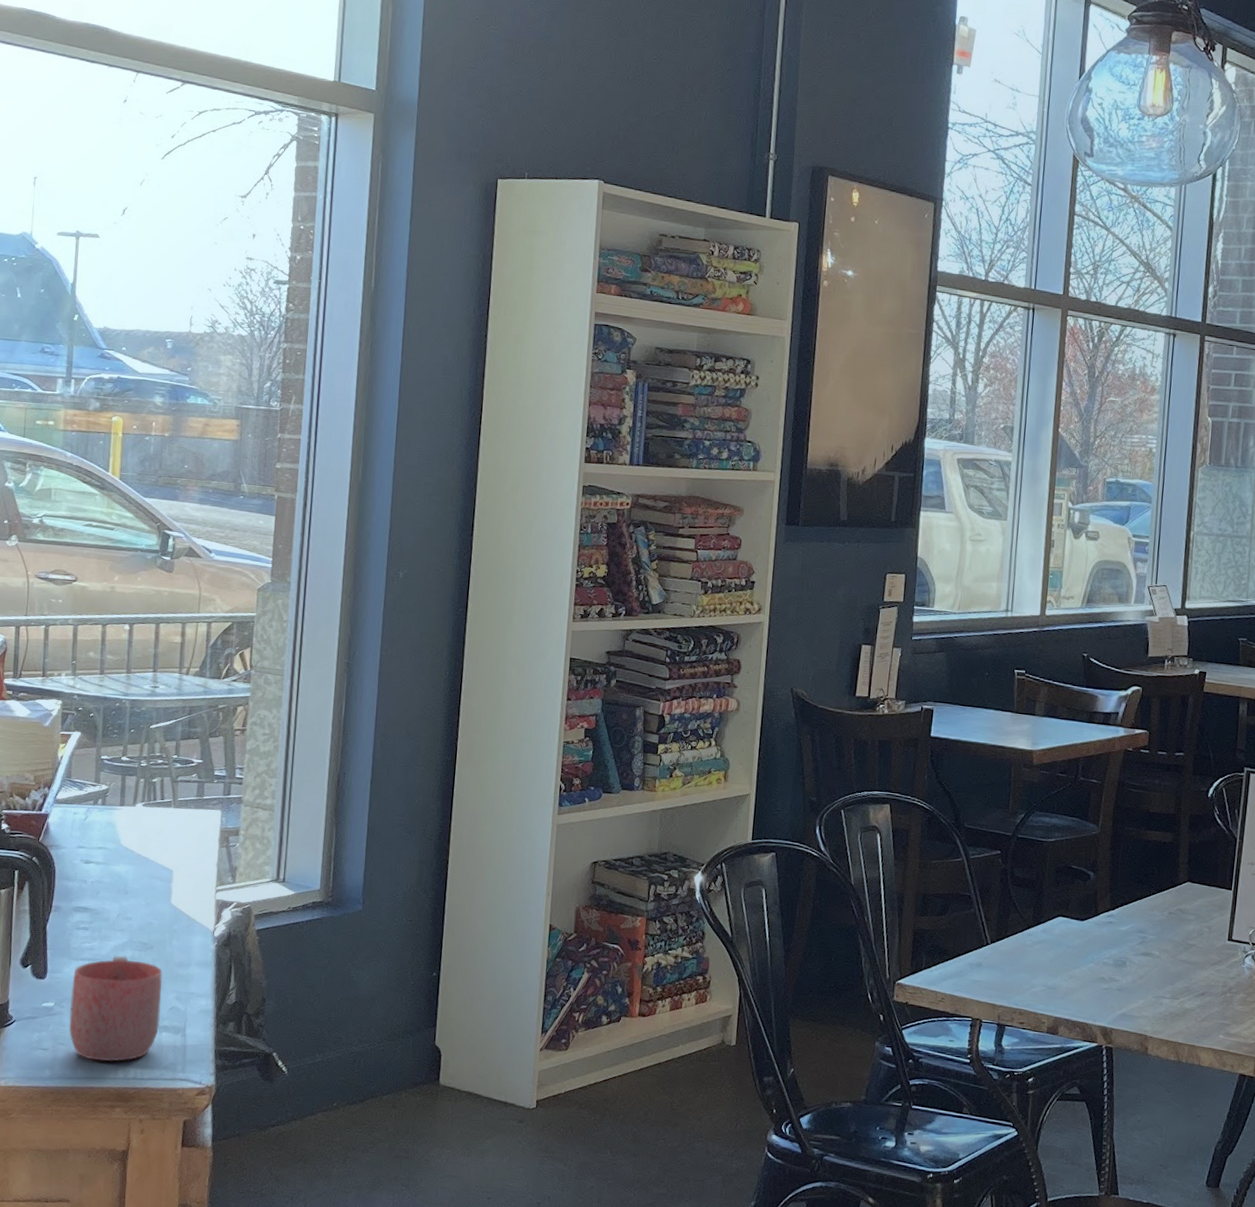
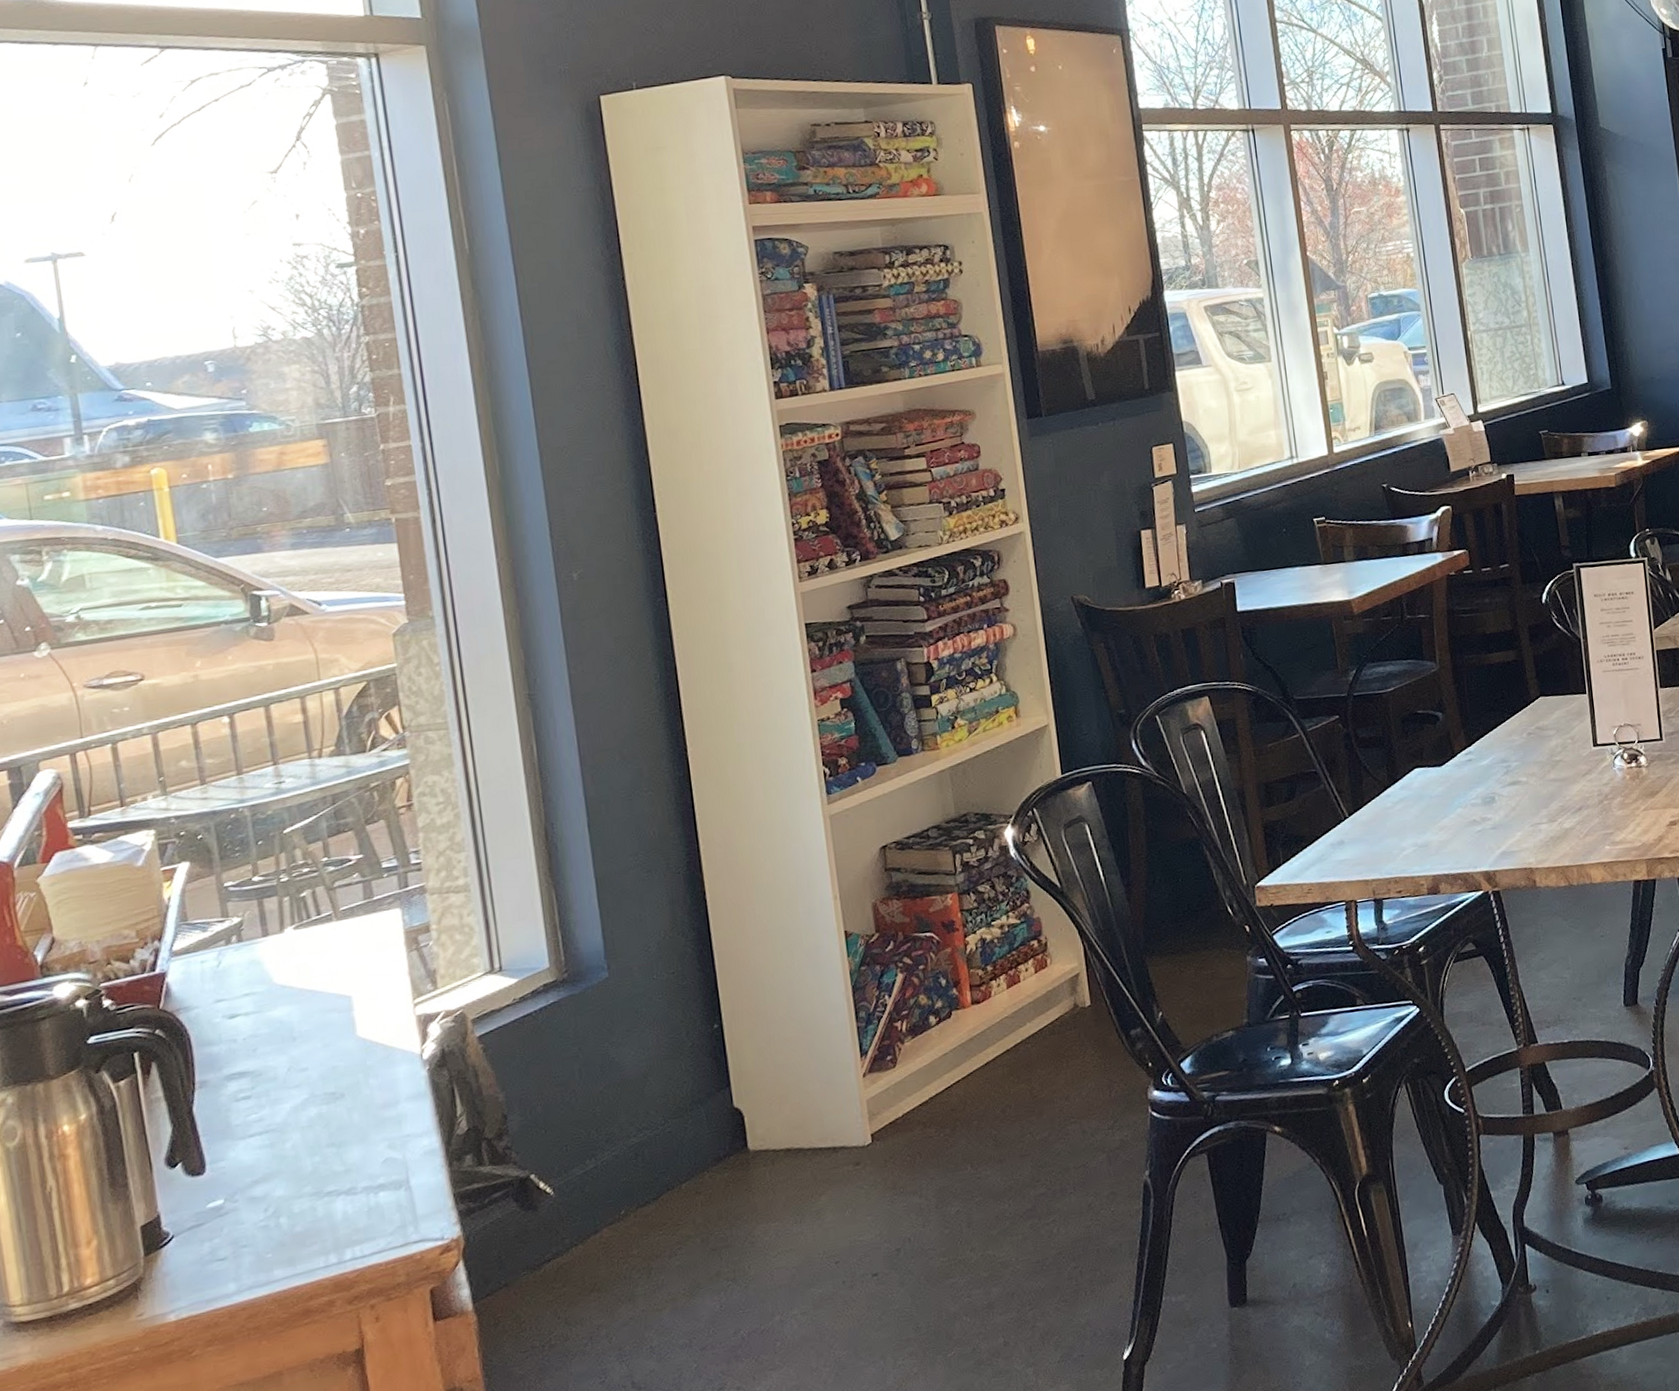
mug: present [69,955,163,1062] -> none [242,1115,373,1255]

